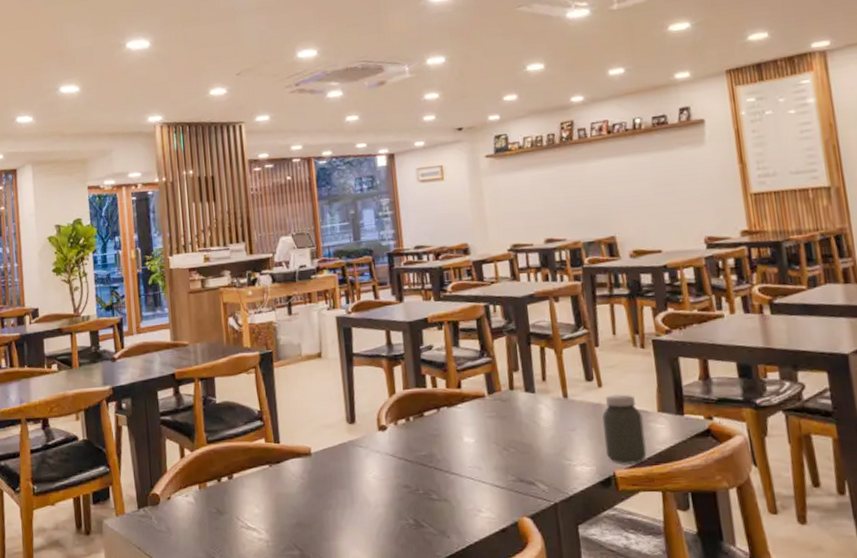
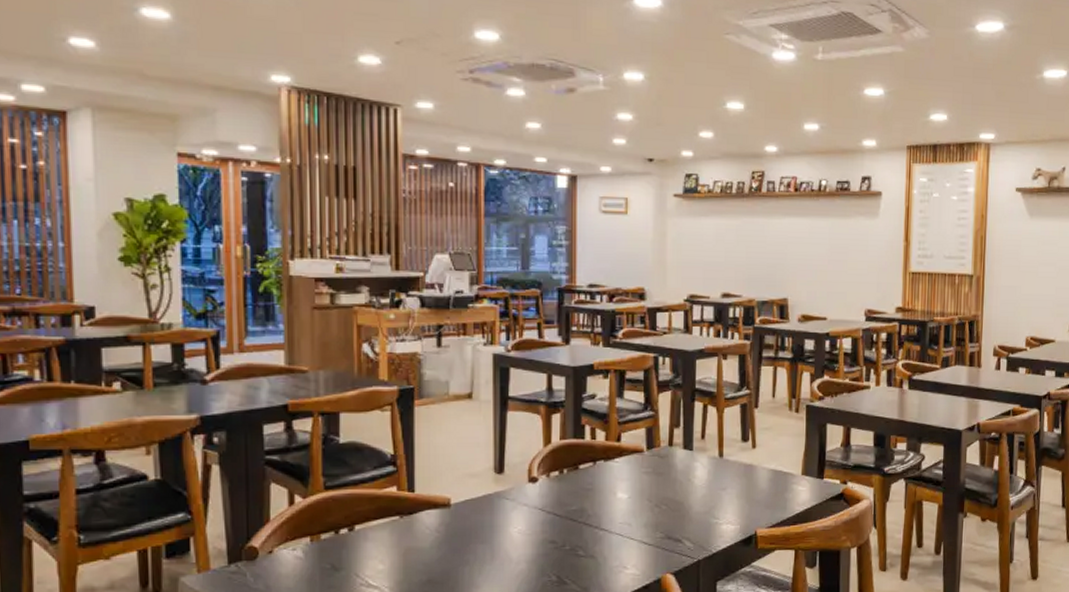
jar: present [602,394,647,464] -> none [751,456,788,524]

